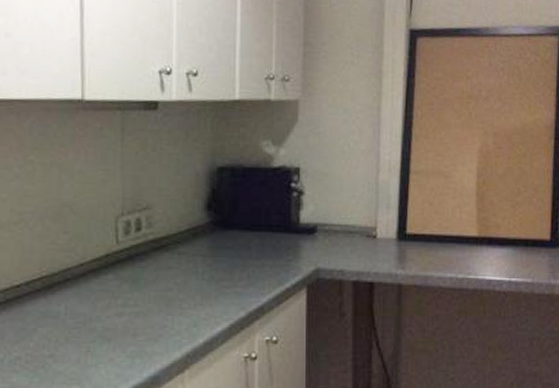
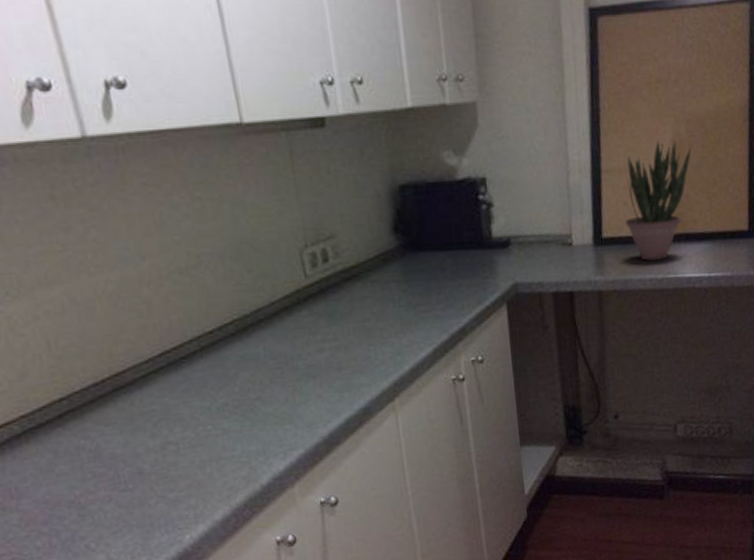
potted plant: none [430,149,497,260] -> present [625,140,691,261]

